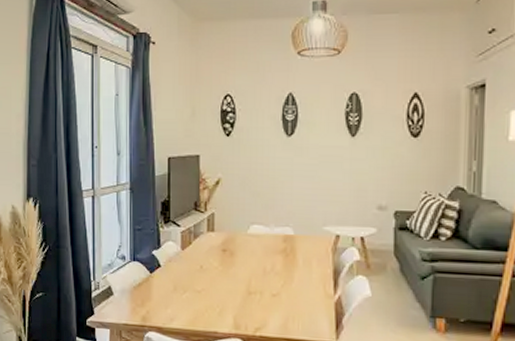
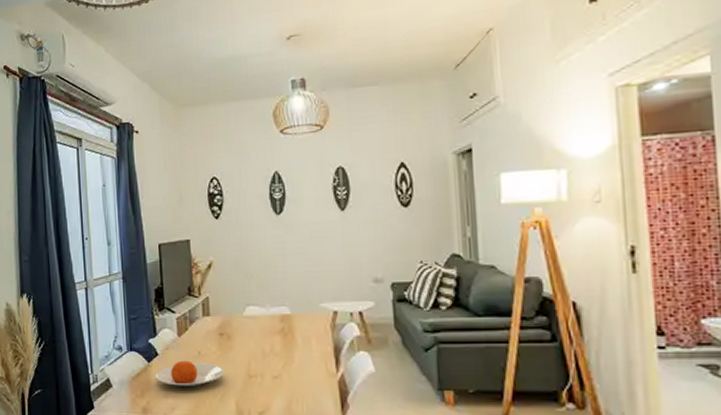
plate: none [157,273,224,299] -> present [156,360,224,386]

